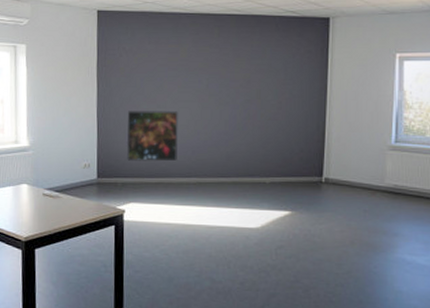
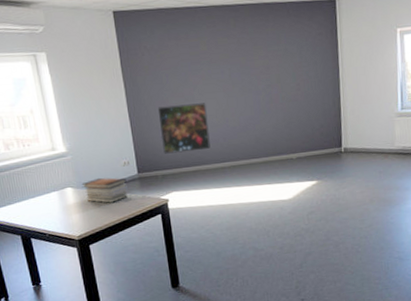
book stack: none [38,177,84,206] -> present [81,177,128,203]

